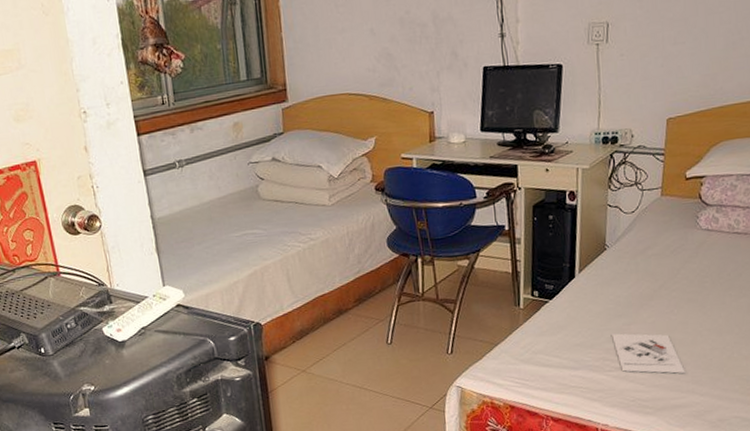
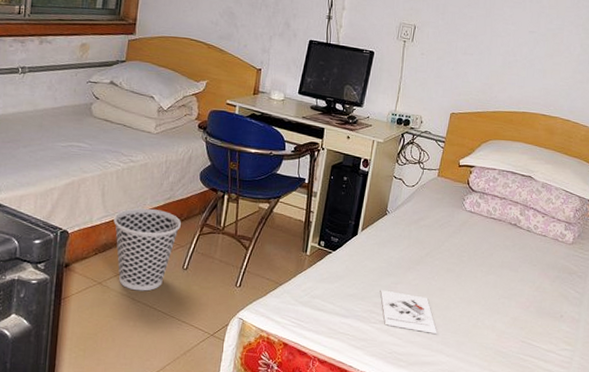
wastebasket: none [304,285,376,374] -> present [114,207,181,291]

